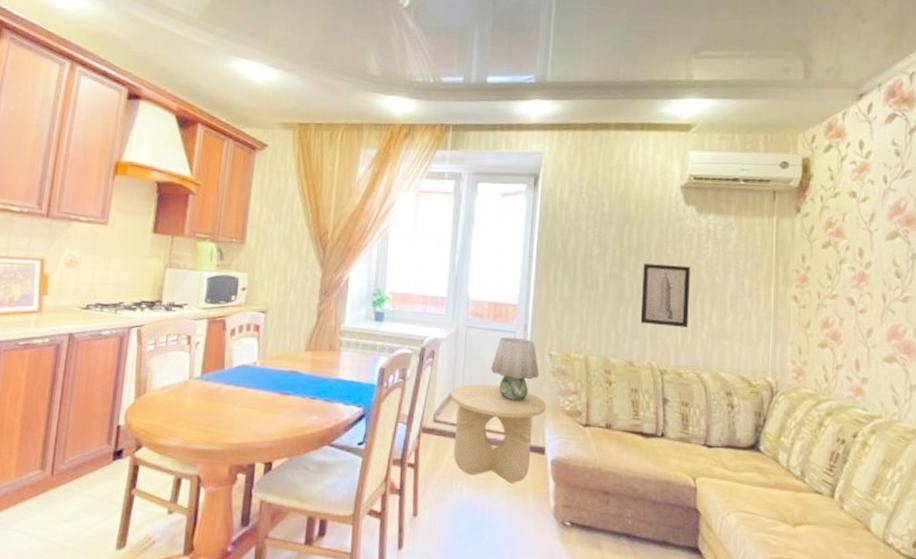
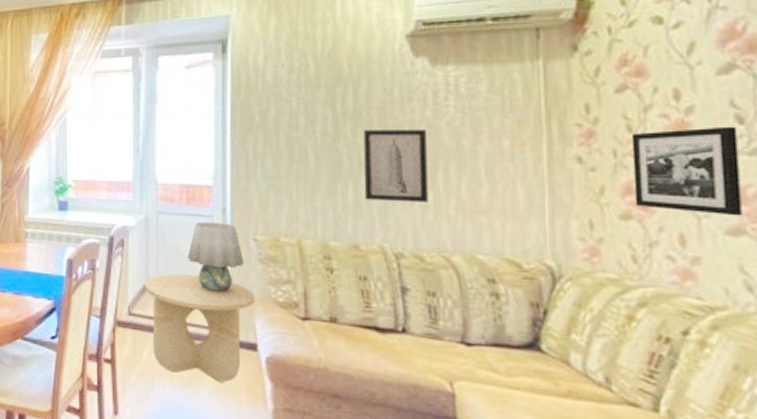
picture frame: none [829,279,896,348] -> present [631,126,742,216]

